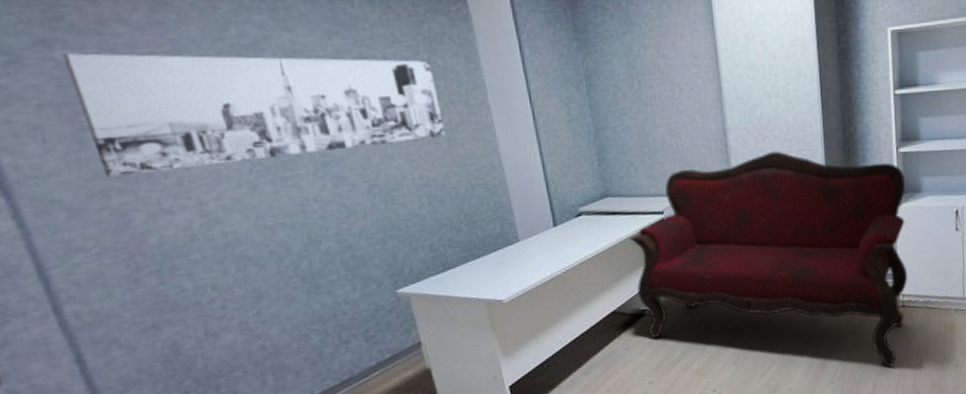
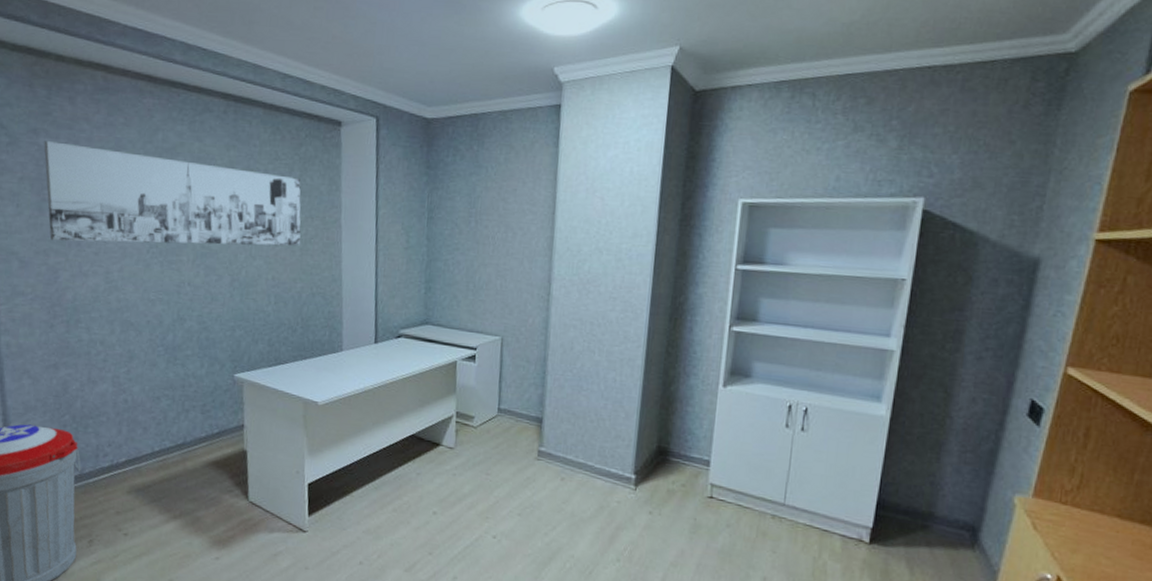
sofa: present [629,151,908,368] -> none [438,307,735,561]

